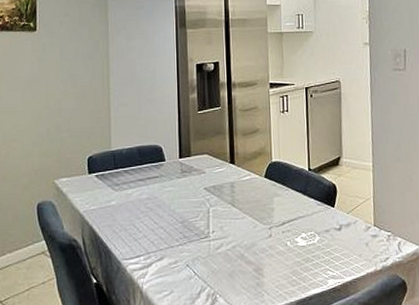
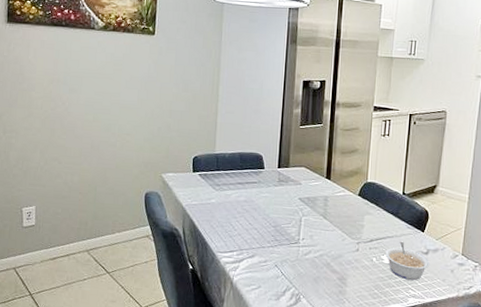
legume: none [298,220,345,261] -> present [384,241,430,281]

